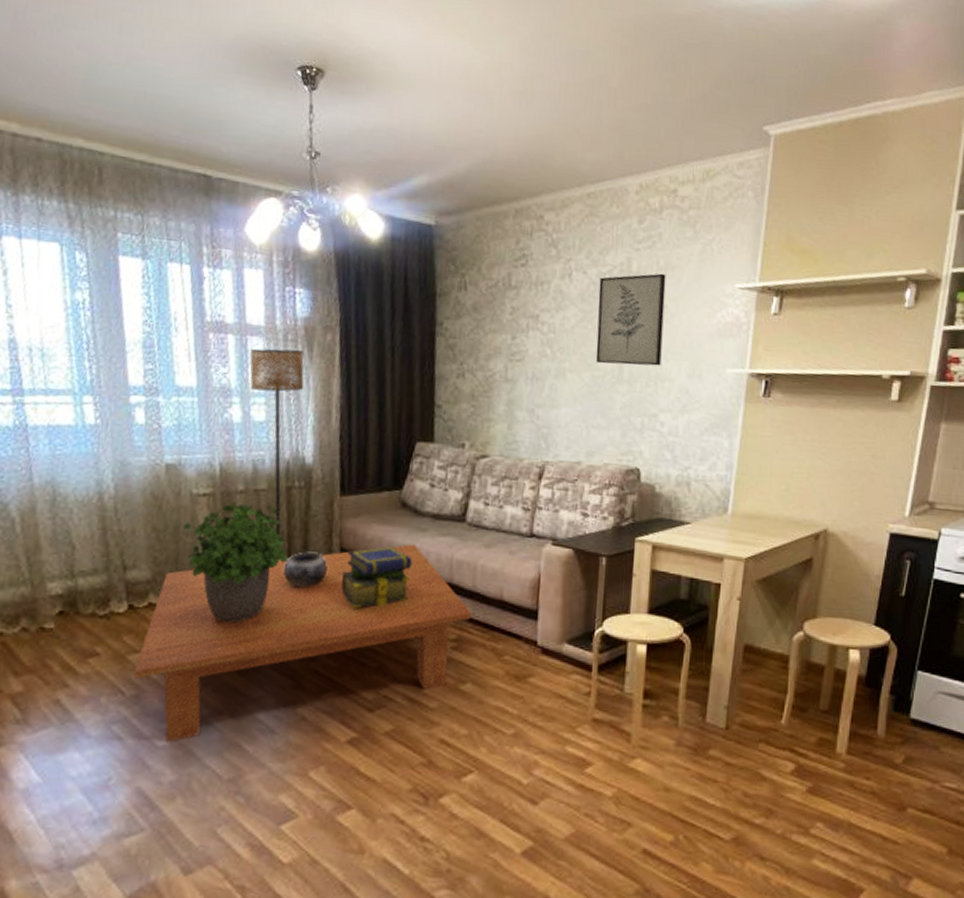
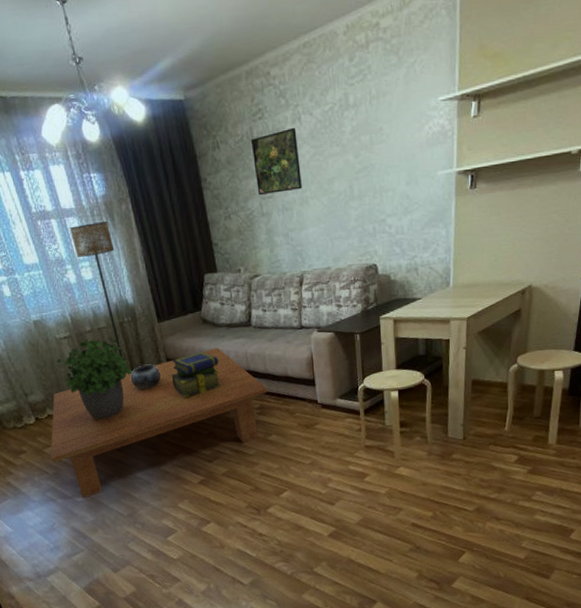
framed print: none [504,283,565,358] -> present [250,127,302,196]
wall art: present [595,273,666,366] -> none [324,101,383,188]

